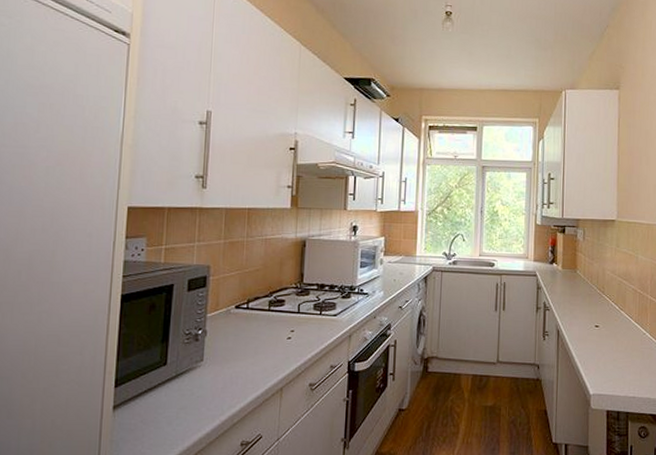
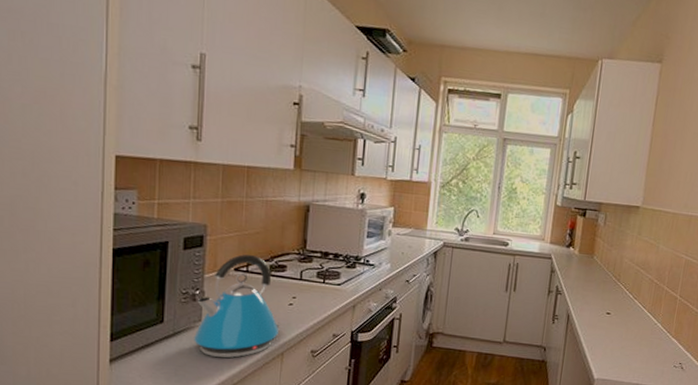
kettle: none [196,291,280,398] -> present [194,254,281,358]

